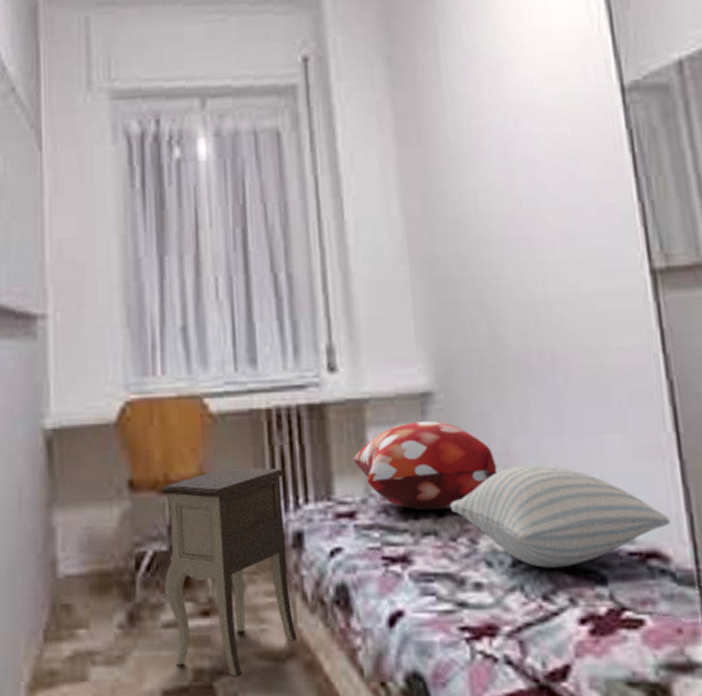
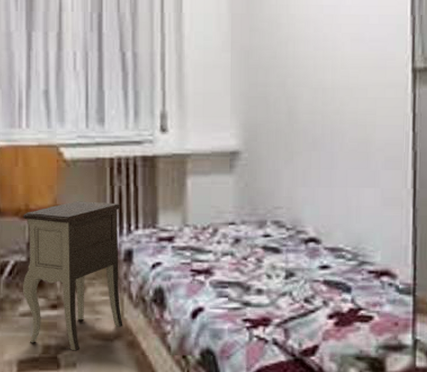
decorative pillow: present [353,421,498,511] -> none [175,173,282,238]
pillow: present [450,465,670,568] -> none [245,208,400,280]

